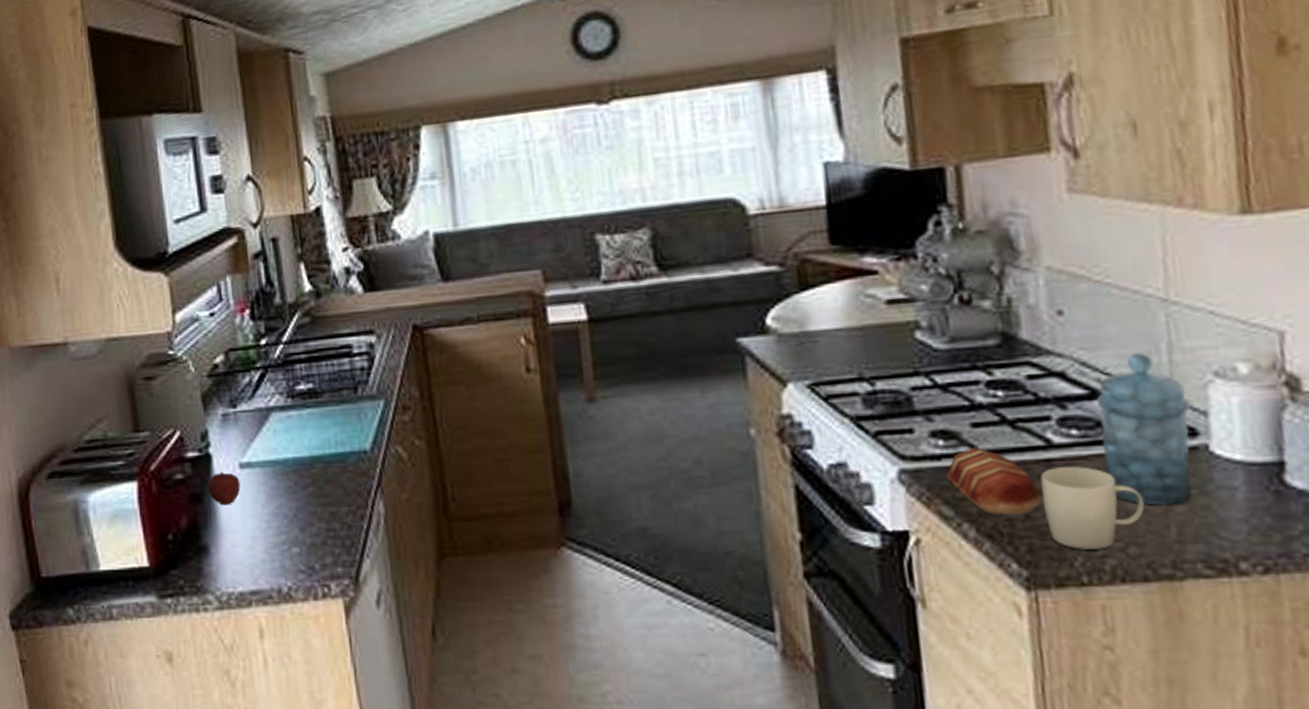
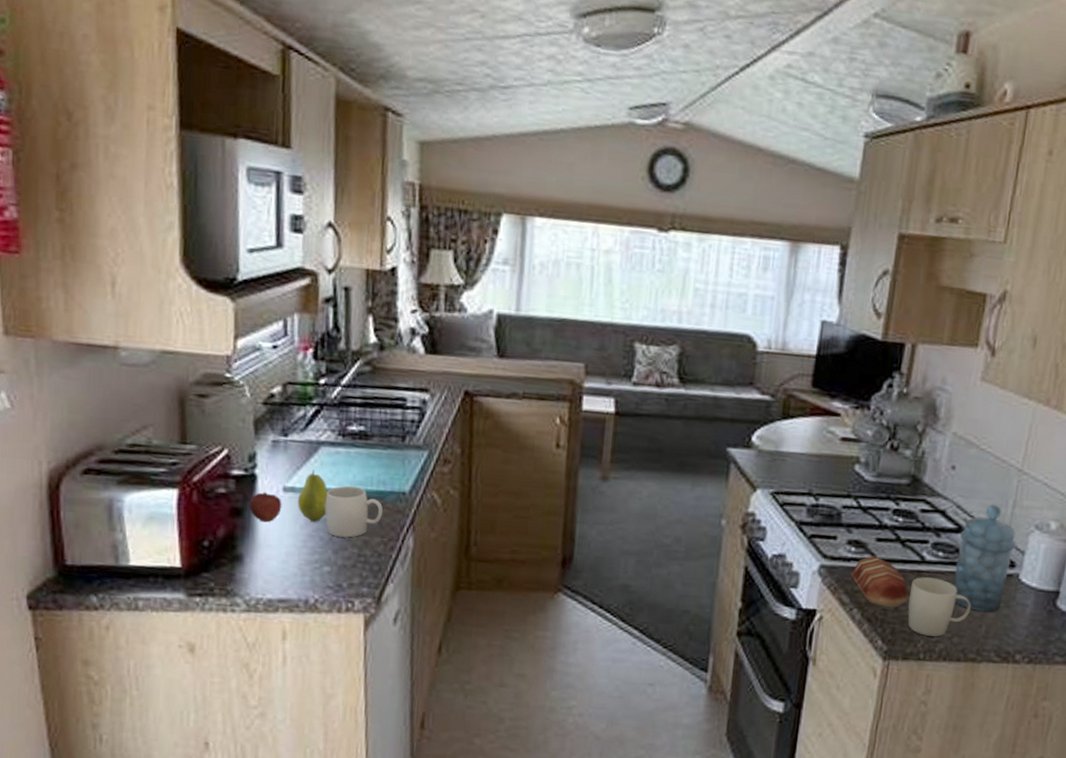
fruit: none [255,439,286,498] -> present [297,469,328,522]
mug: none [283,451,346,512] -> present [325,485,383,538]

